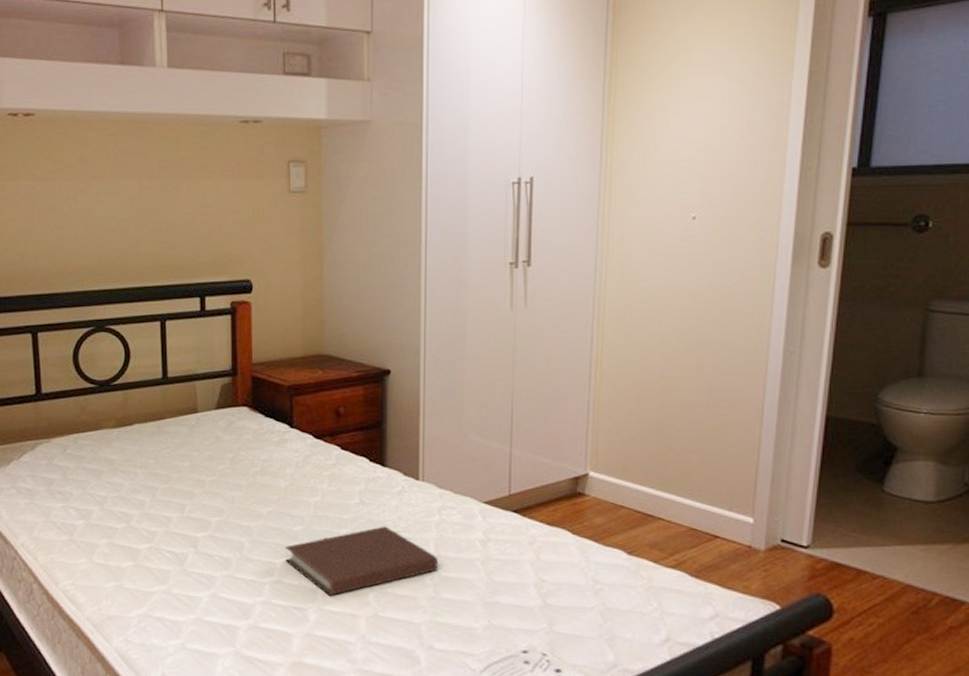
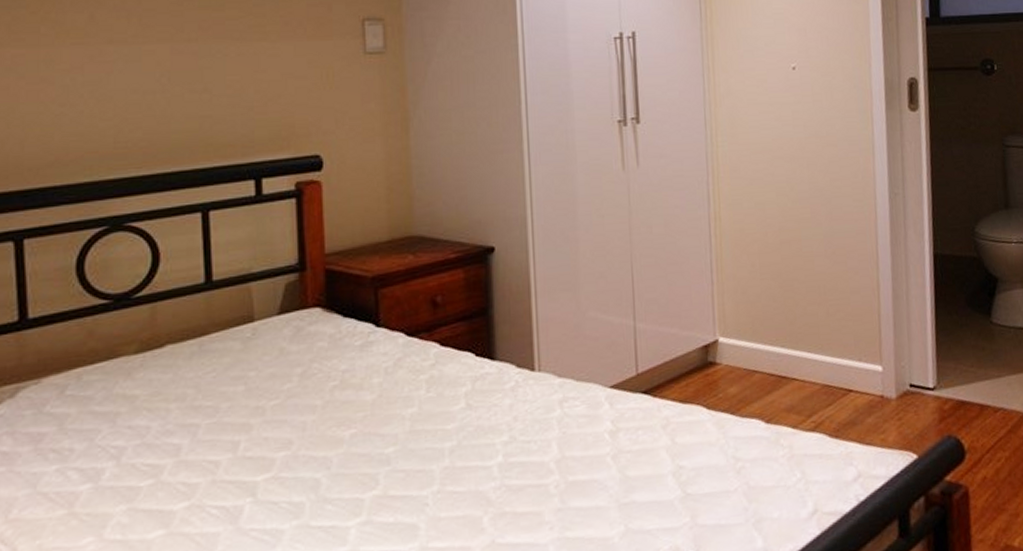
notebook: present [284,526,439,596] -> none [374,431,564,529]

